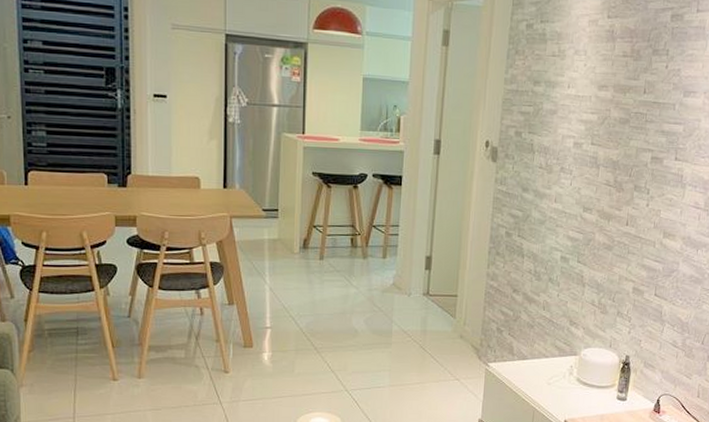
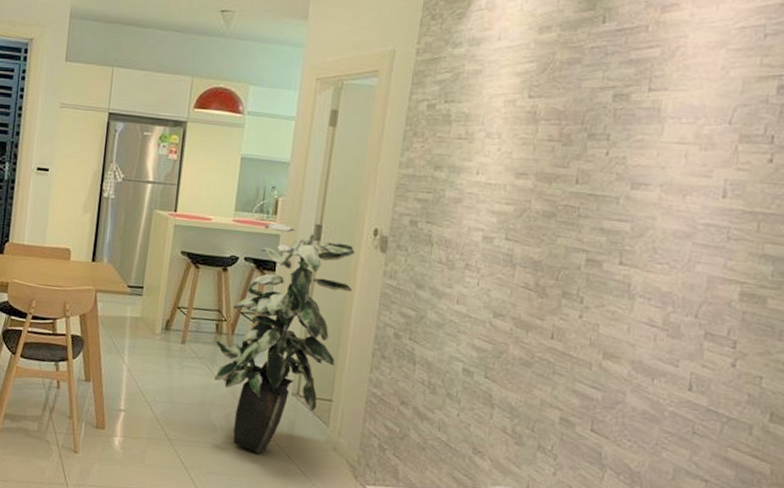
indoor plant: none [351,139,471,350] -> present [214,222,355,455]

